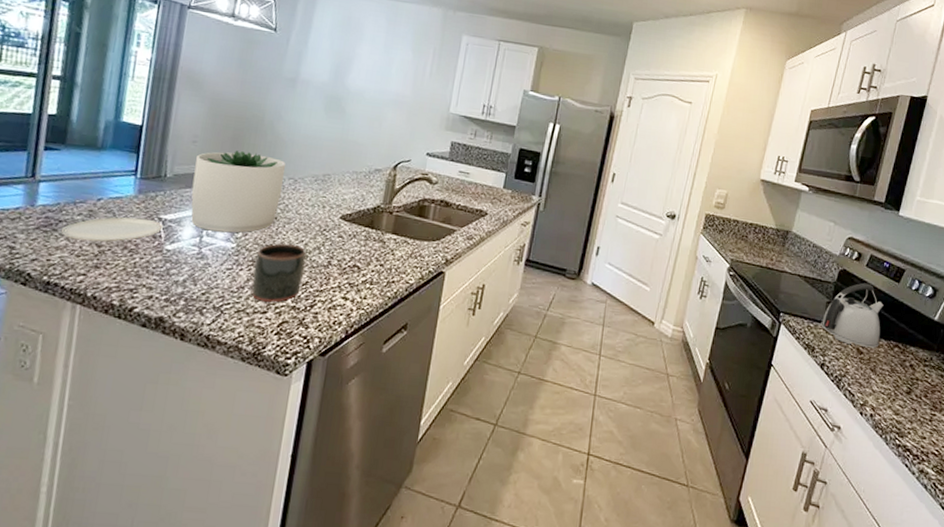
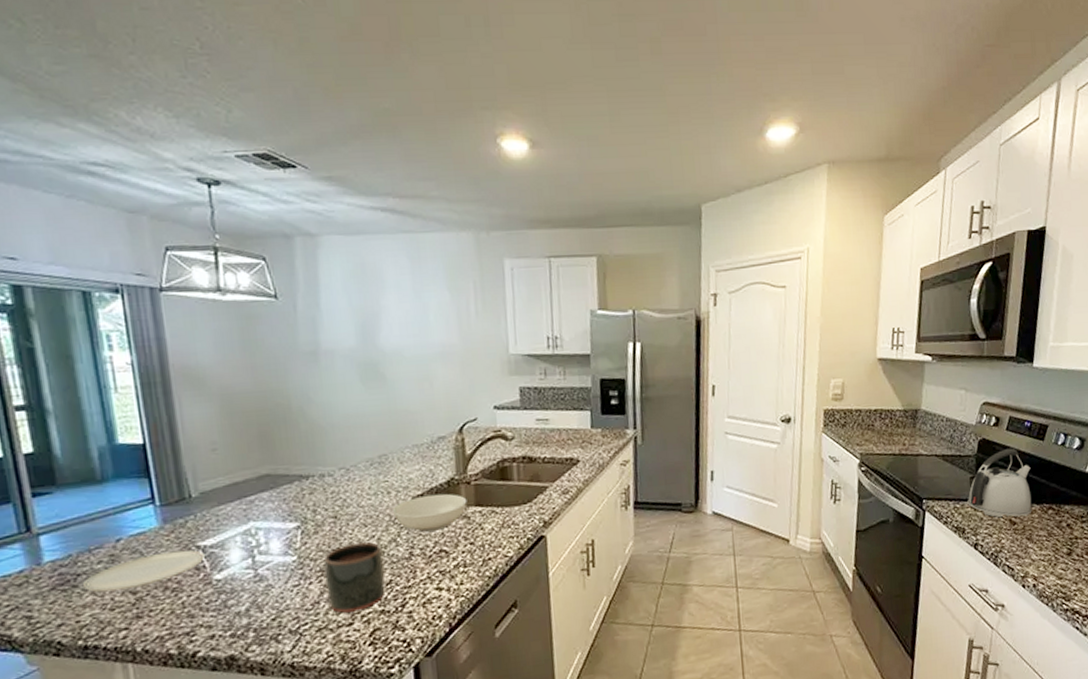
planter: present [191,151,285,233] -> none [222,448,335,549]
bowl: none [322,215,387,248] -> present [392,493,467,532]

